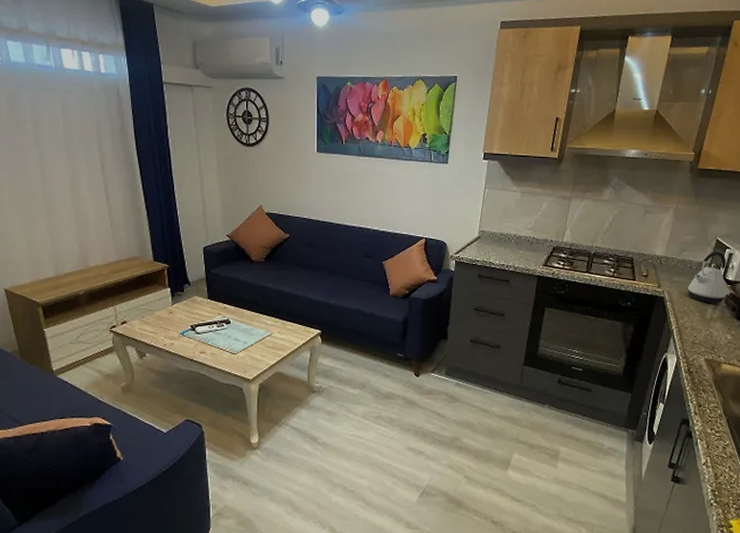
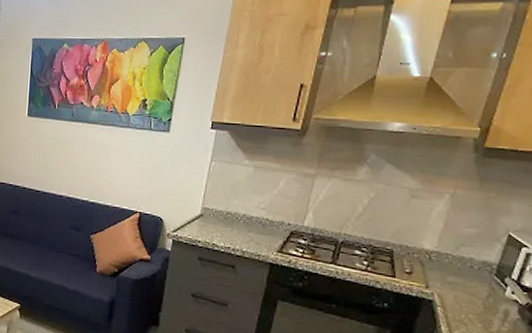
kettle: present [687,252,727,304] -> none [466,249,523,315]

